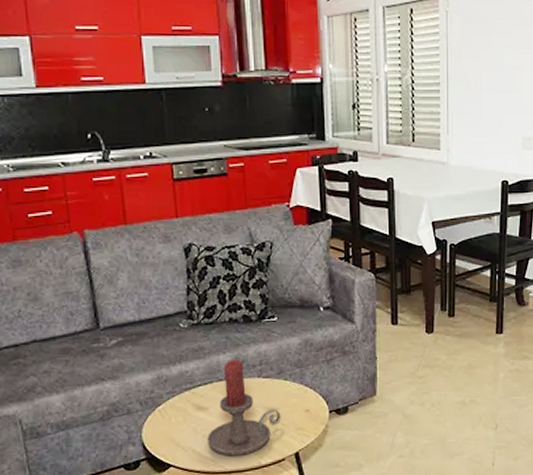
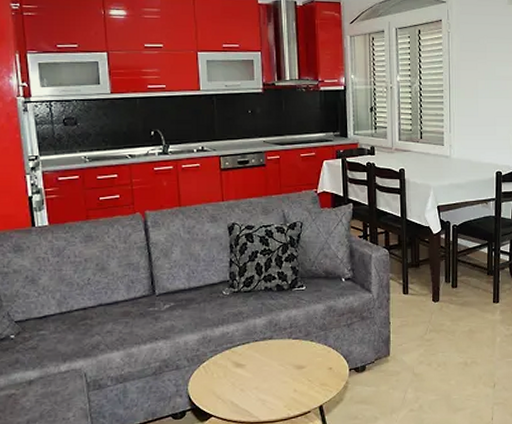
candle holder: present [207,359,281,457] -> none [244,322,307,408]

